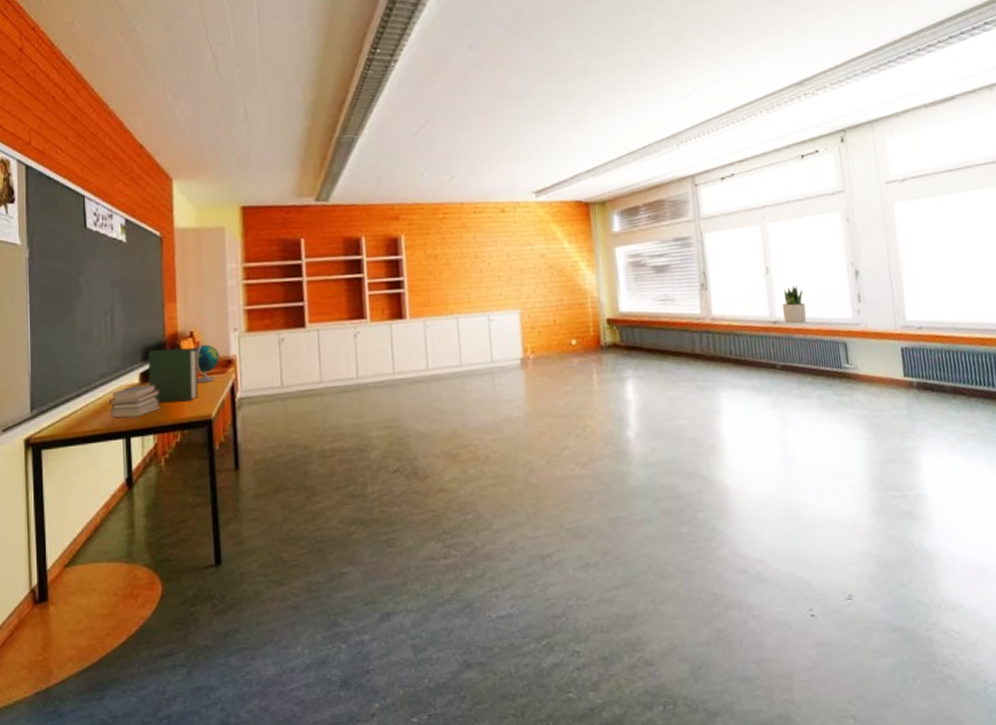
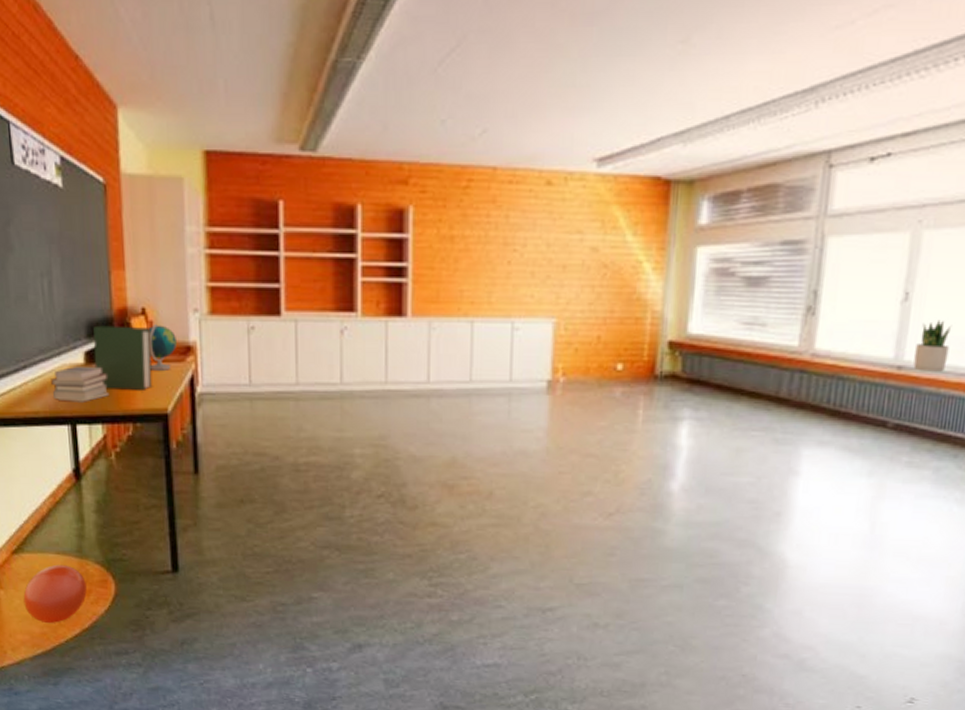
ball: none [73,571,135,635] -> present [23,564,87,624]

